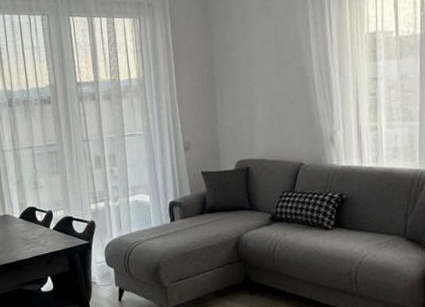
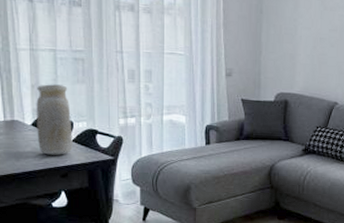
vase: none [21,178,54,244] -> present [36,84,73,155]

